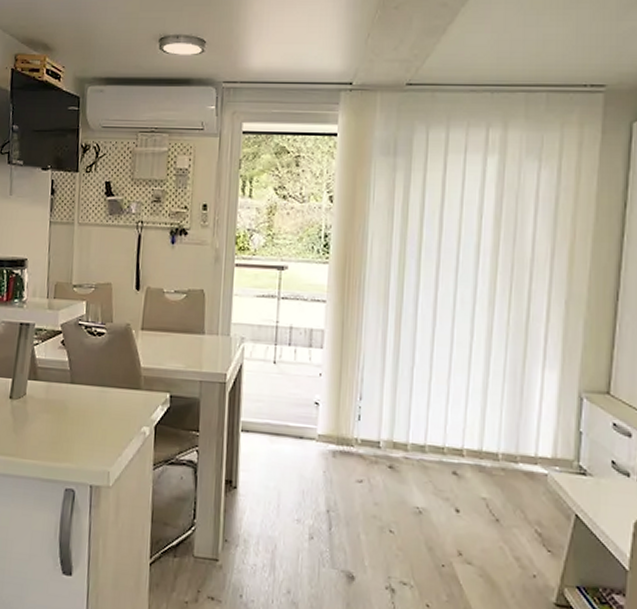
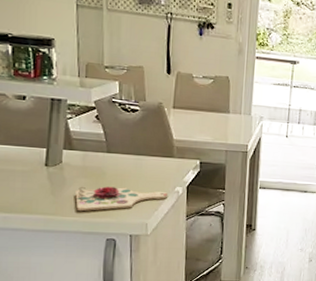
cutting board: none [36,423,133,454] -> present [75,186,167,212]

